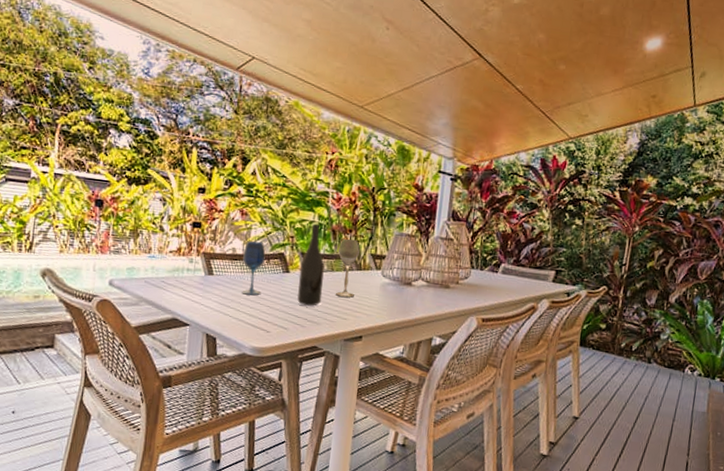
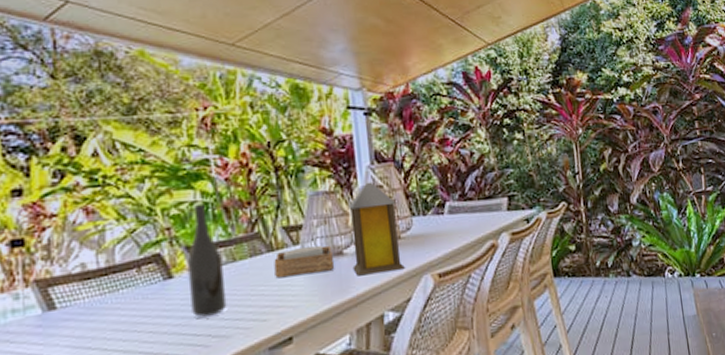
wineglass: present [242,241,266,296] -> none [98,246,136,325]
wineglass: present [336,238,360,298] -> none [237,212,271,293]
napkin holder: none [358,272,404,295] -> present [274,245,334,279]
lantern: none [416,234,461,308] -> present [349,181,405,276]

